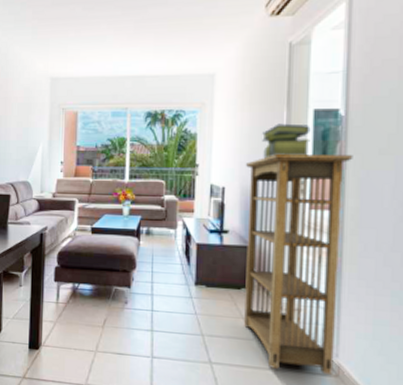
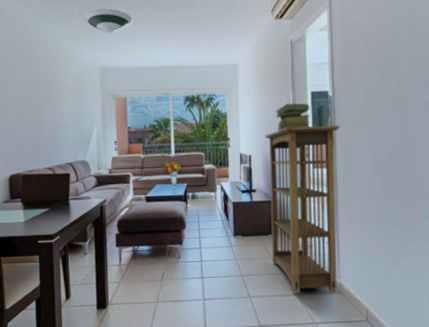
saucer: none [37,10,92,38] -> present [83,8,133,33]

